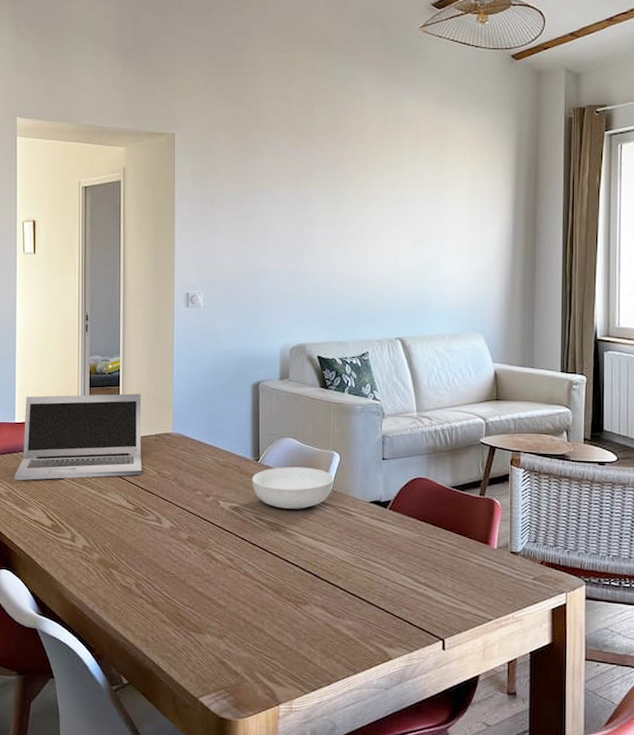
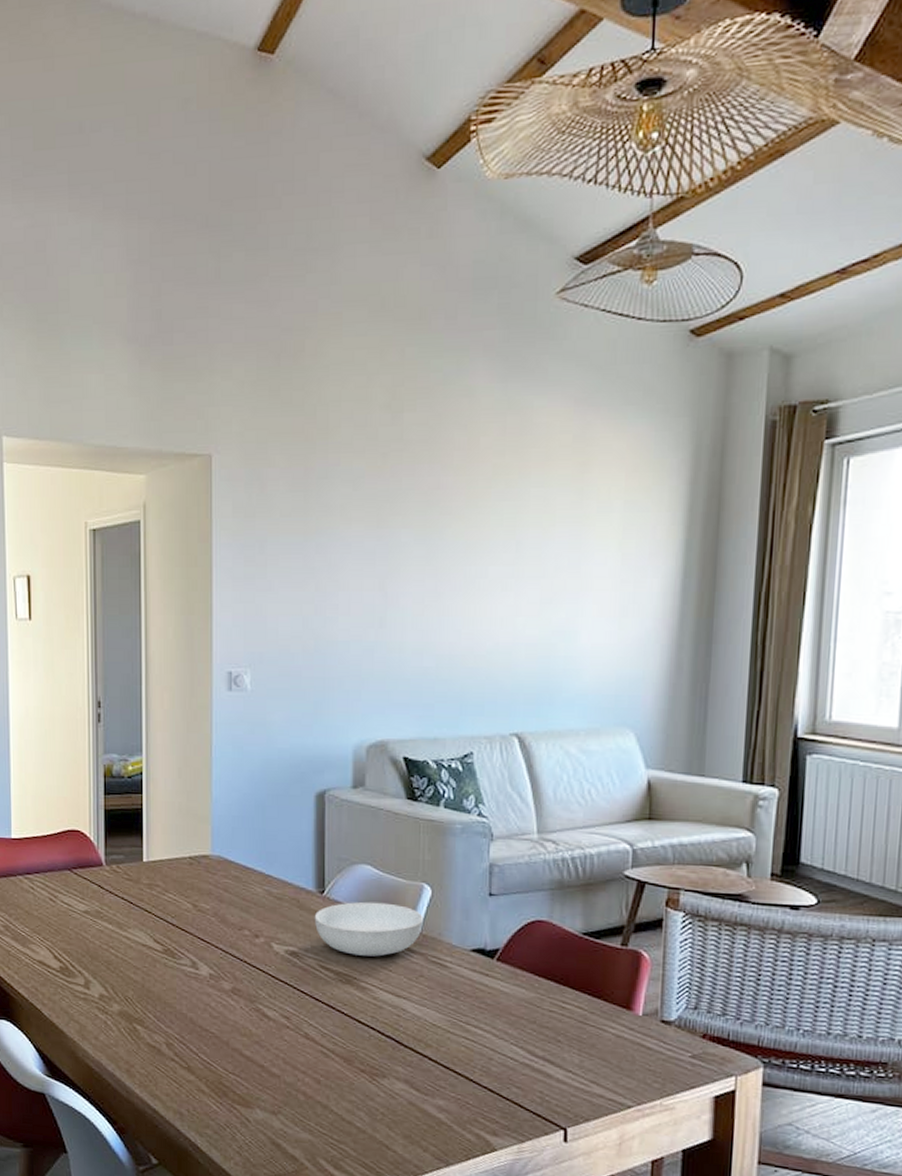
laptop: present [14,393,143,481] -> none [12,803,173,911]

